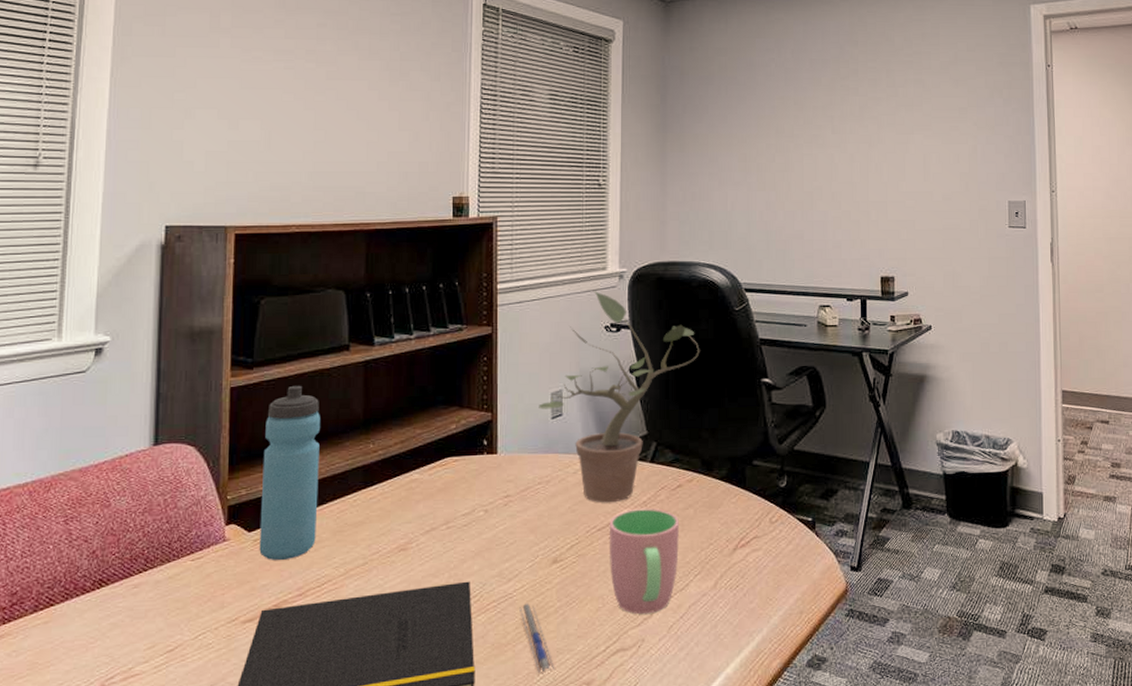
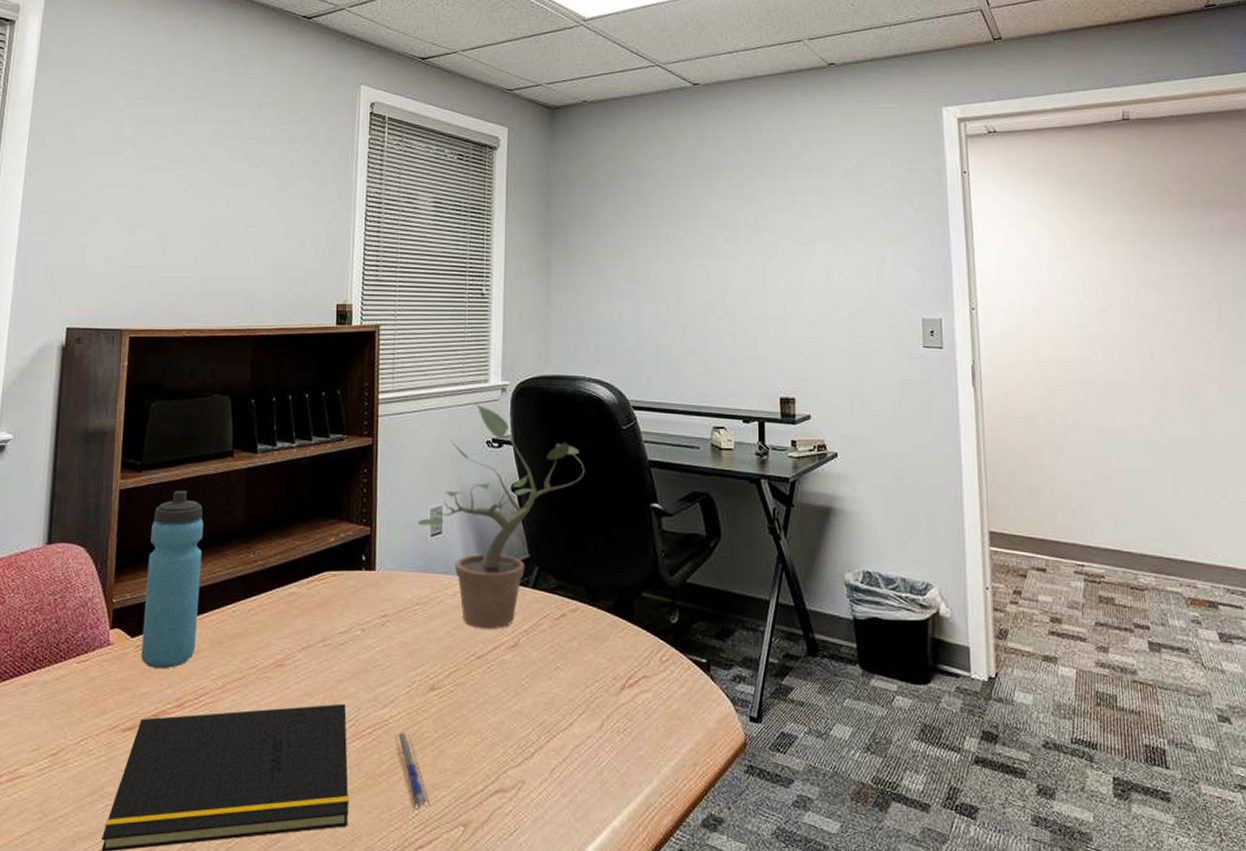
cup: present [609,508,679,615] -> none [488,637,562,754]

